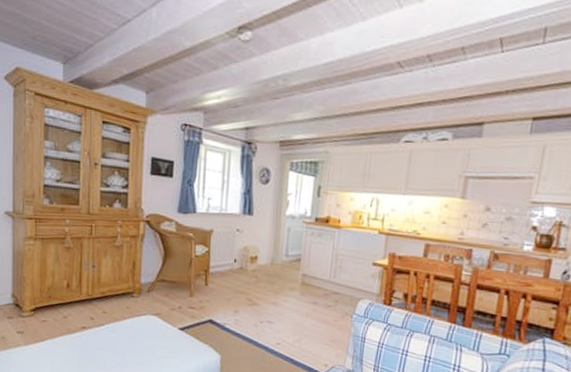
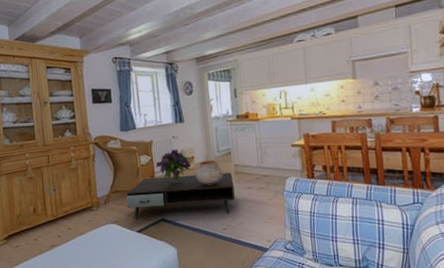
coffee table: none [172,271,298,328] -> present [126,173,235,219]
bouquet: none [213,244,254,282] -> present [156,149,193,183]
ceramic pot: none [256,263,288,293] -> present [196,159,224,186]

